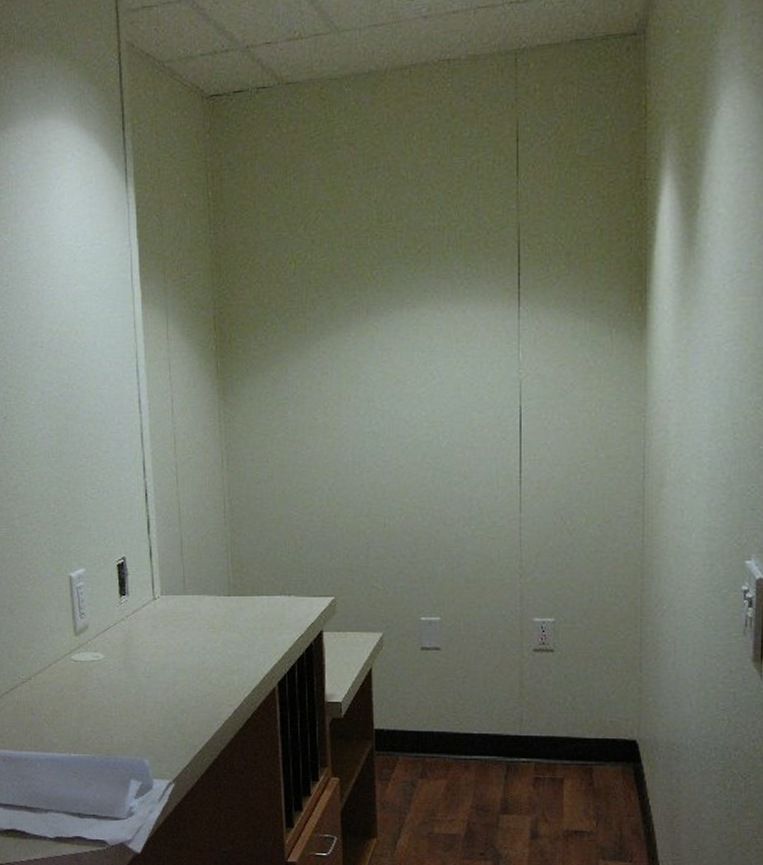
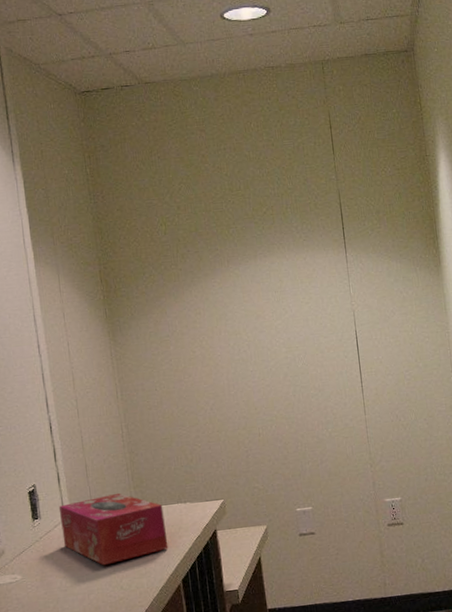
tissue box: none [148,576,266,655] -> present [58,493,169,566]

